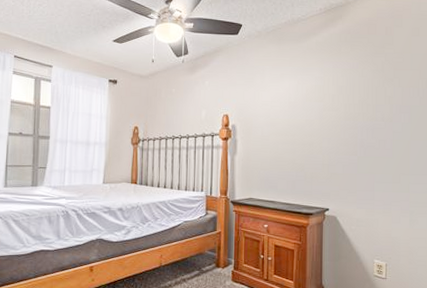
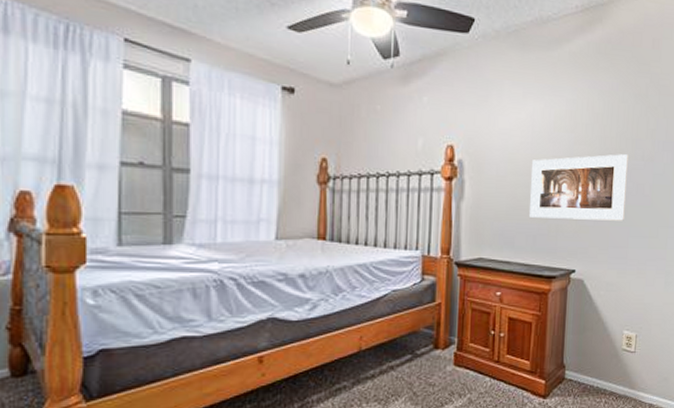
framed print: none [289,117,370,170] -> present [530,154,628,221]

